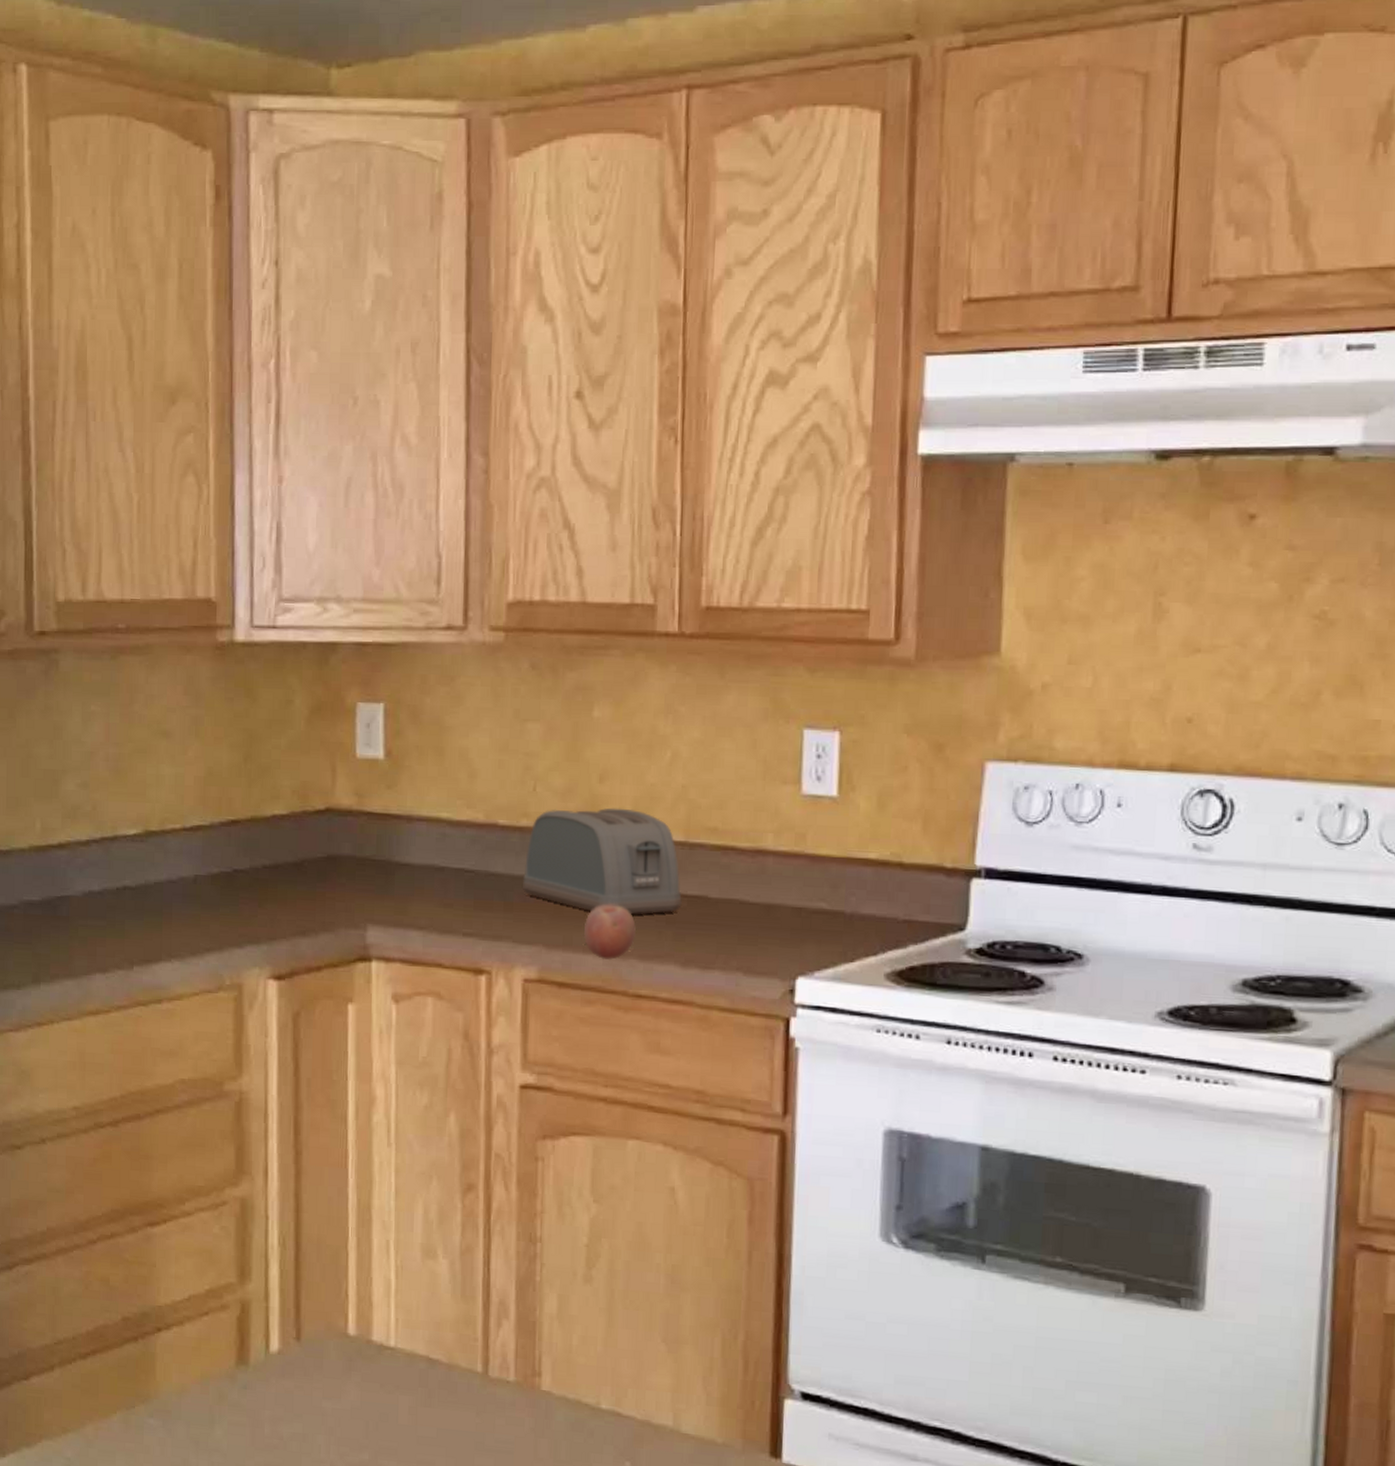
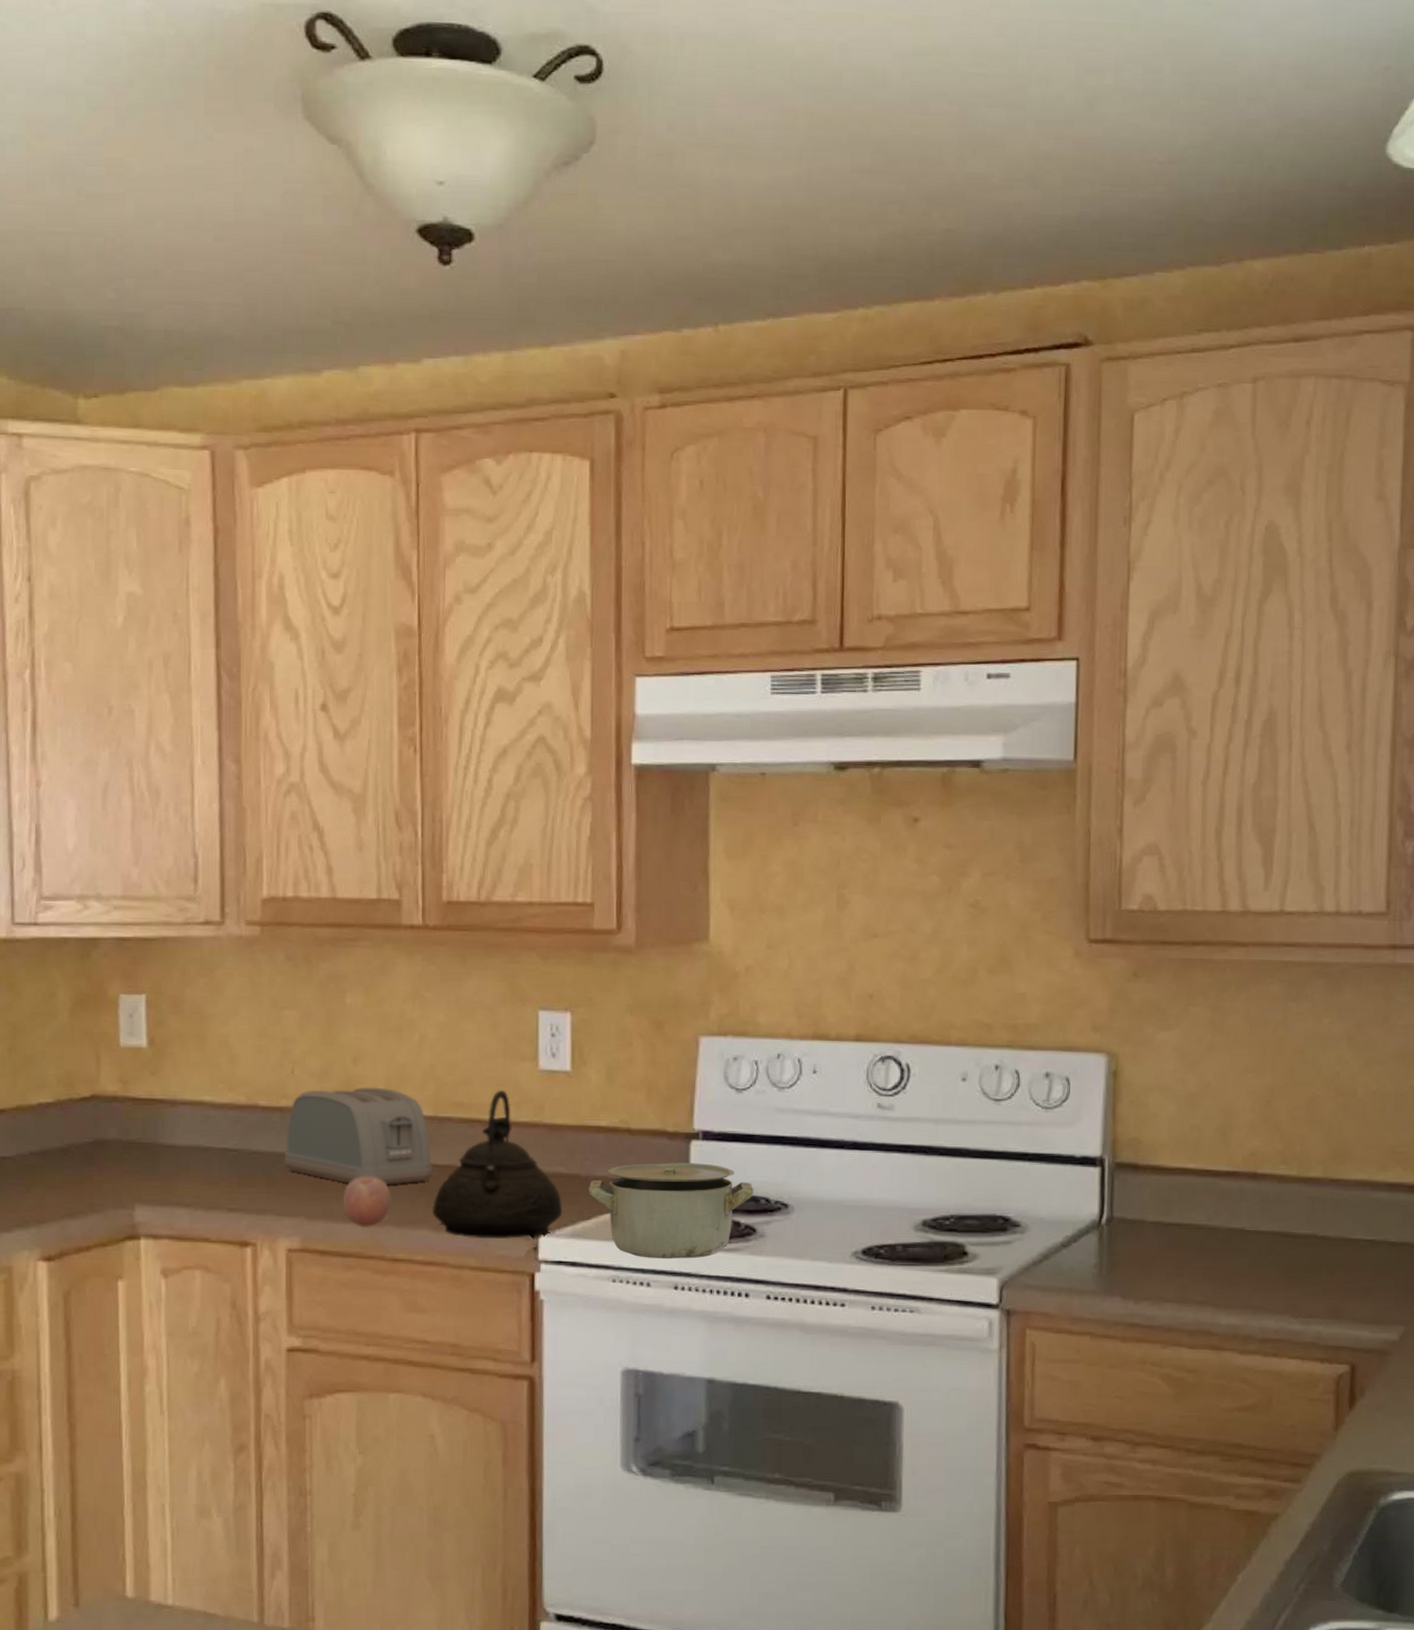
teakettle: none [679,816,824,980] -> present [431,1090,563,1240]
saucepan: none [852,902,1043,1011] -> present [588,1162,754,1259]

